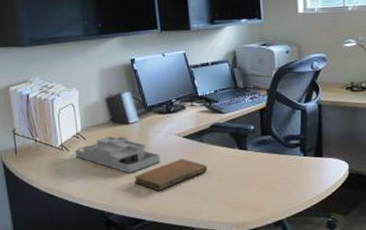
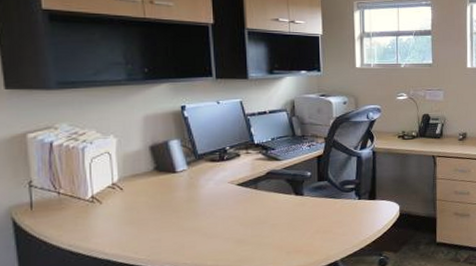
desk organizer: present [75,136,160,173] -> none [109,185,211,224]
notebook: present [134,159,208,192] -> none [180,206,262,242]

